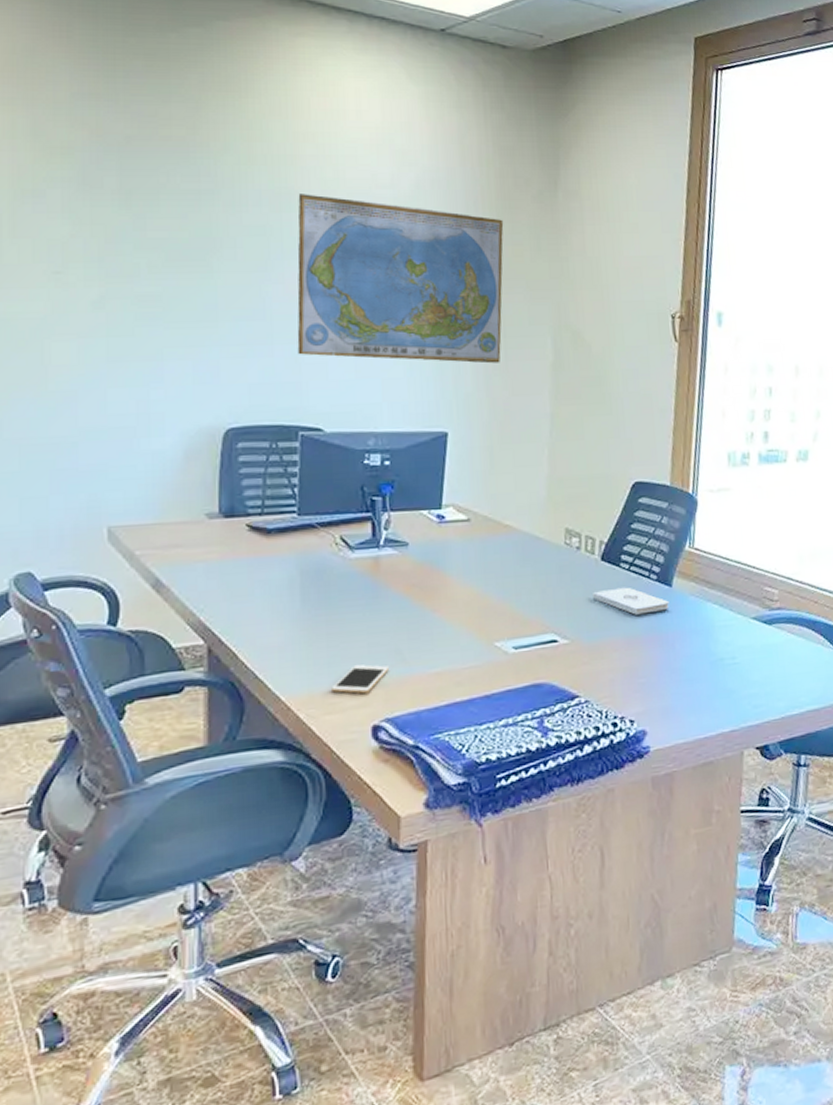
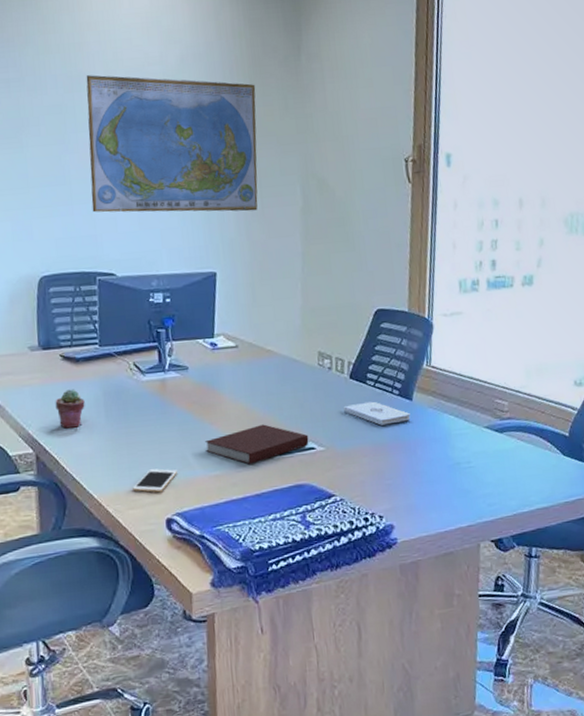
potted succulent: none [237,566,276,615] -> present [55,389,85,429]
notebook: none [424,612,551,660] -> present [205,424,309,465]

